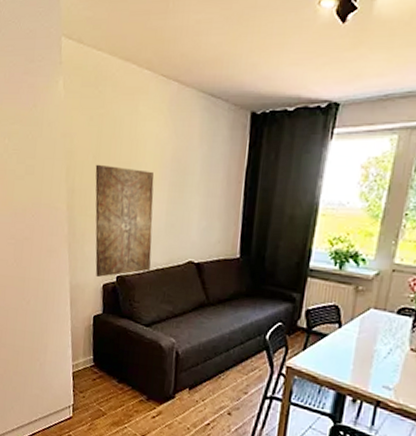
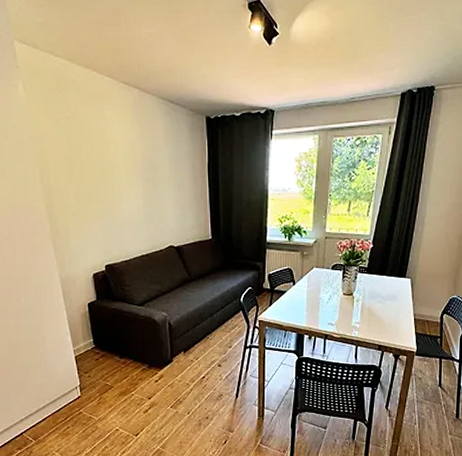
wall art: present [95,164,154,277] -> none [69,164,137,268]

